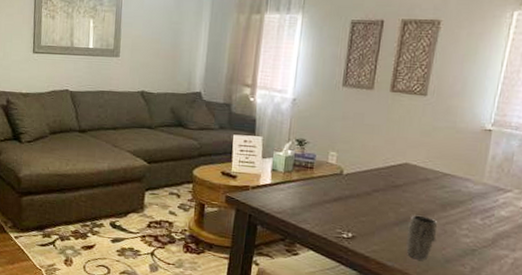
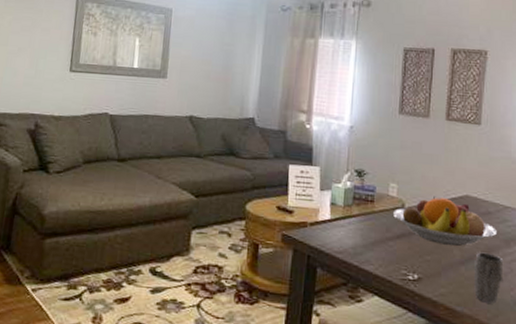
fruit bowl: none [330,163,434,210] -> present [392,196,497,247]

